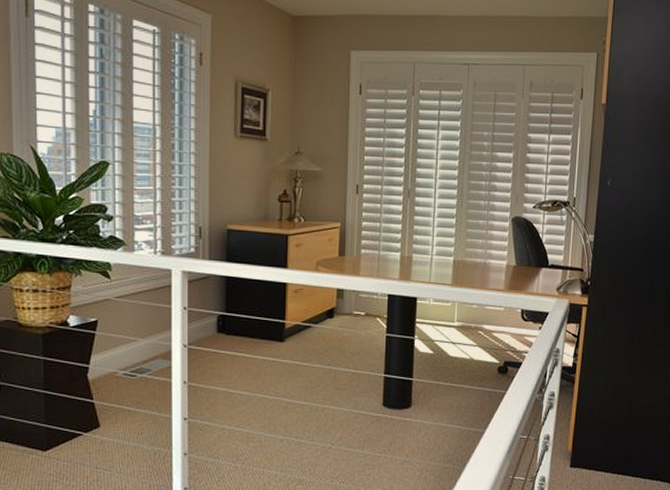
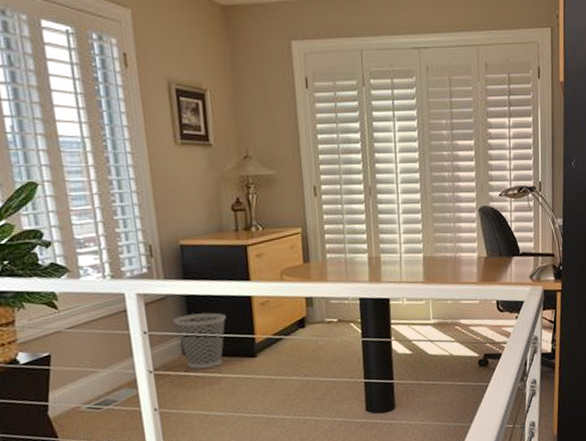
wastebasket: none [212,295,261,347] -> present [173,312,226,369]

